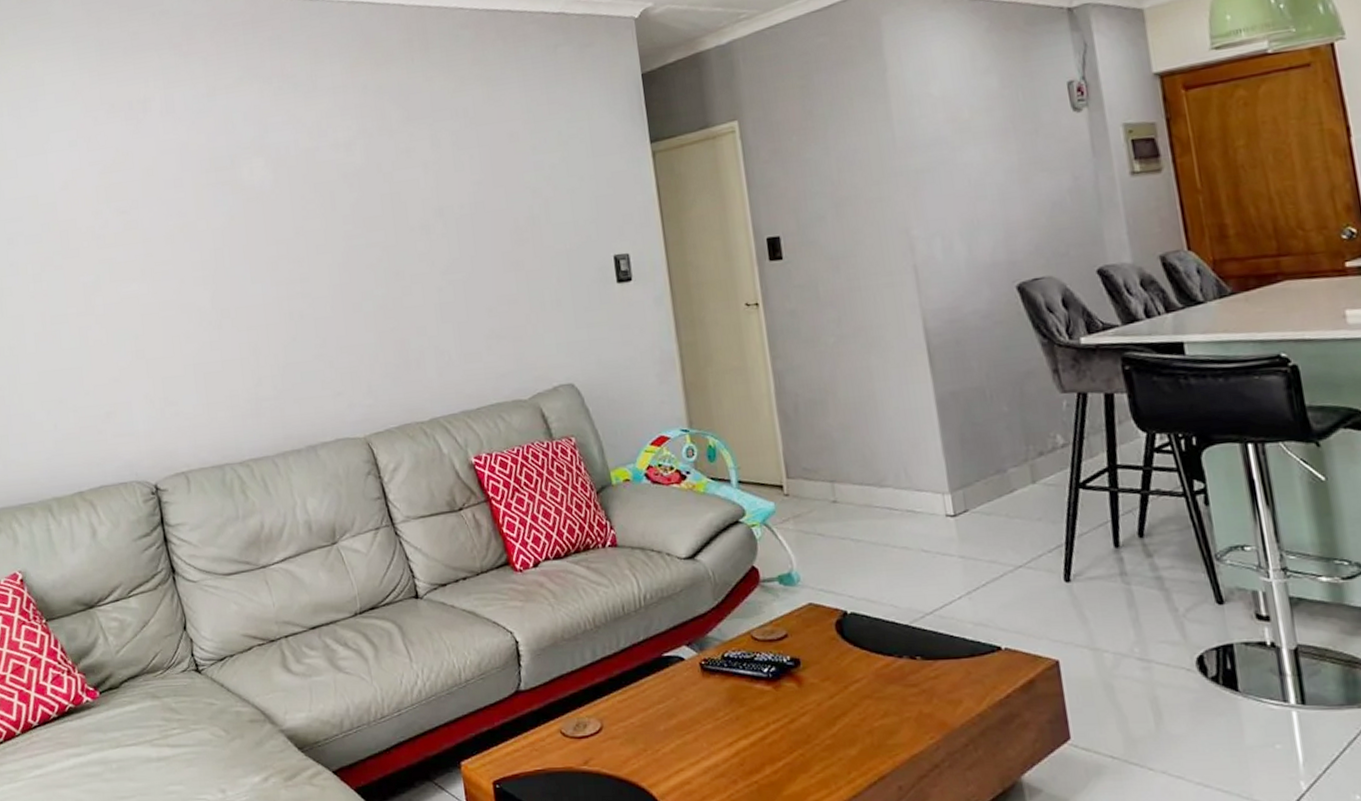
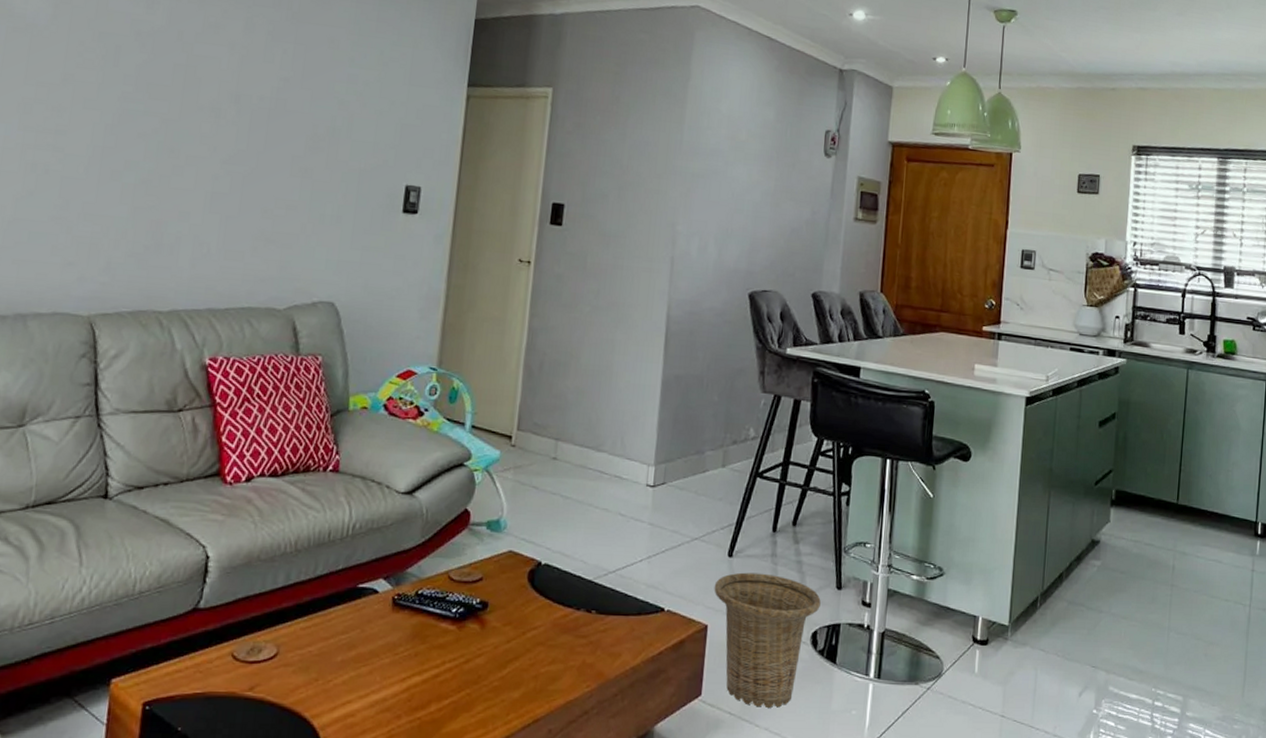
basket: none [1055,595,1200,748] -> present [714,572,821,708]

